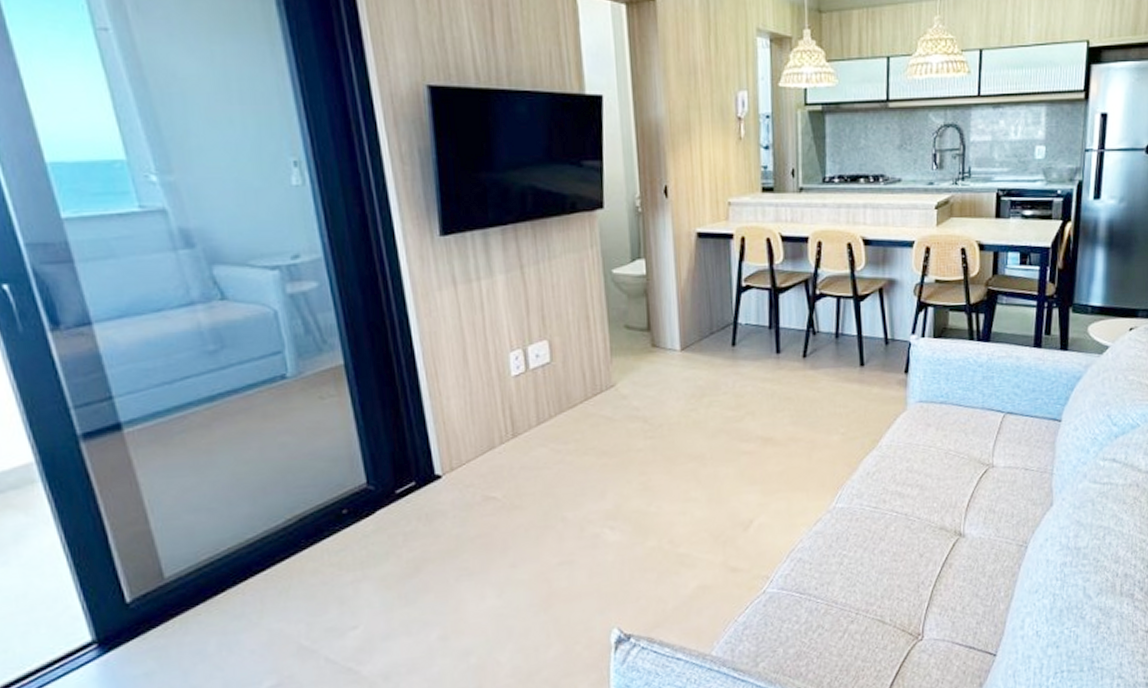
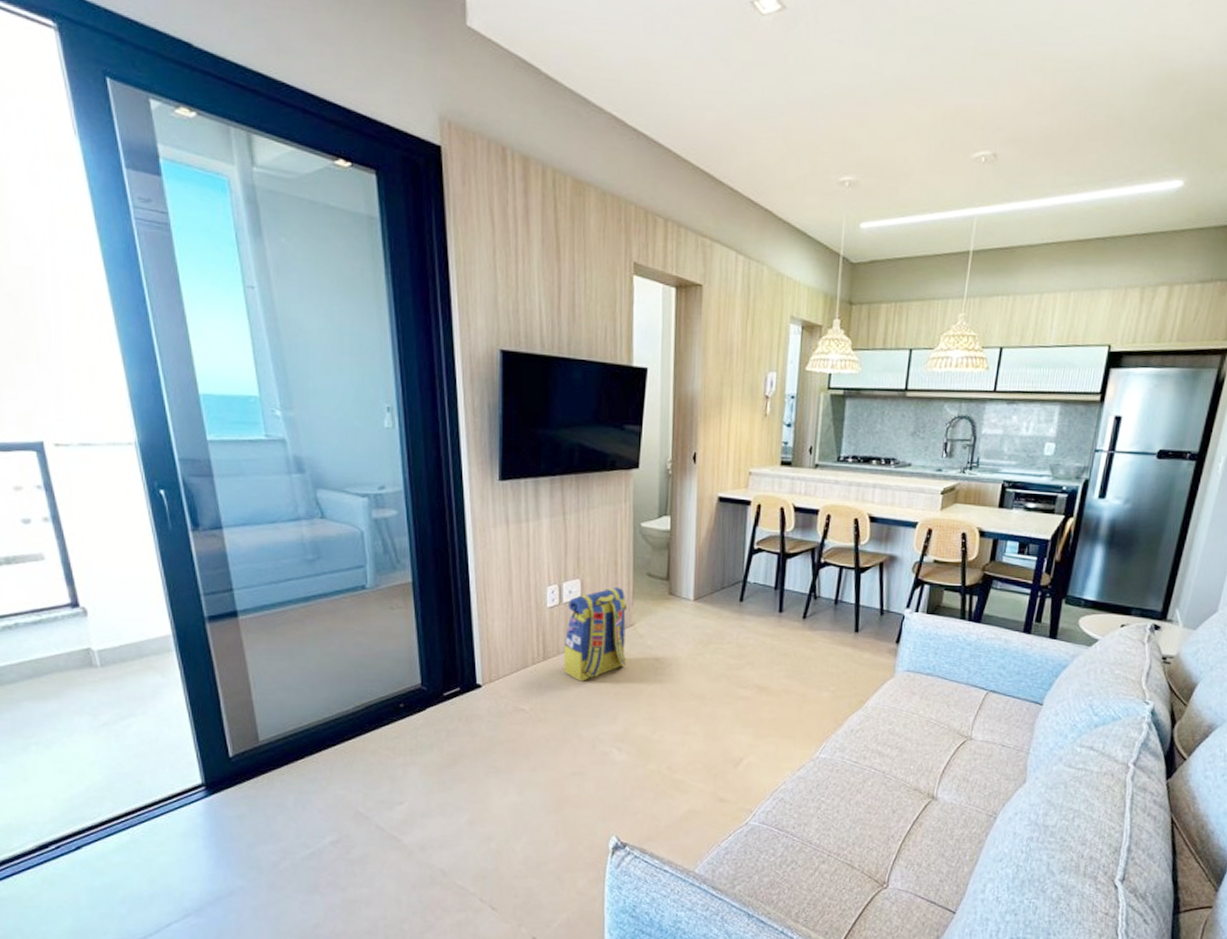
backpack: none [536,344,610,457] -> present [564,586,628,682]

